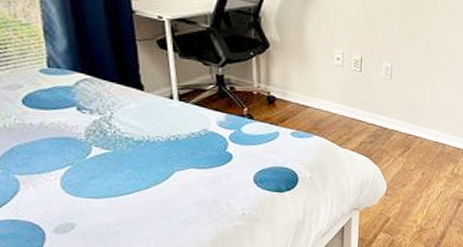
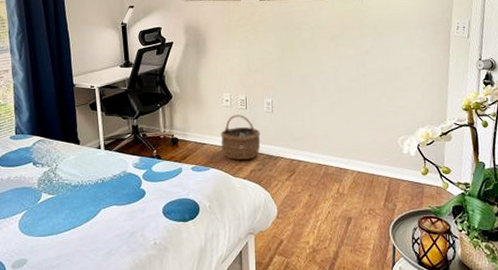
wicker basket: none [327,76,375,130] -> present [221,114,261,160]

